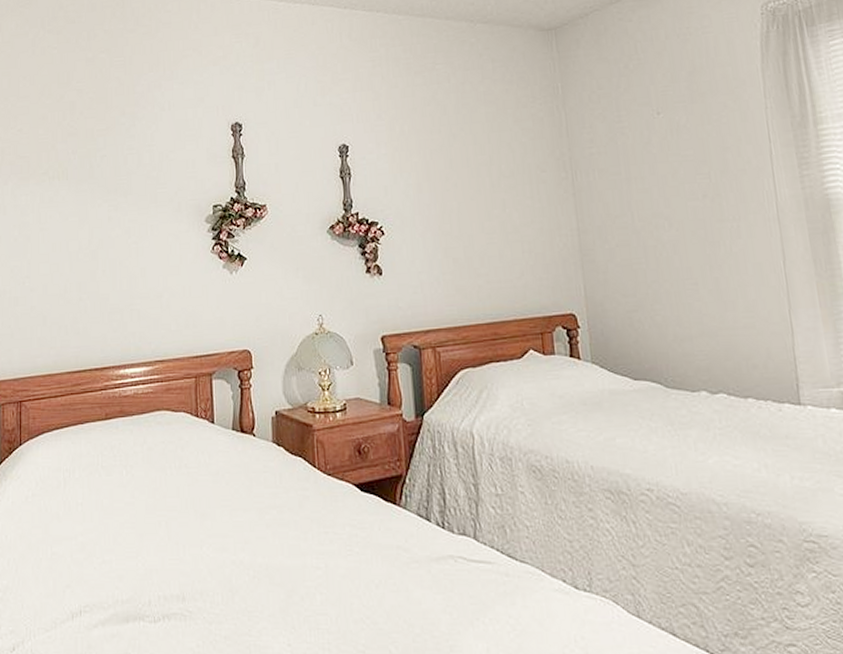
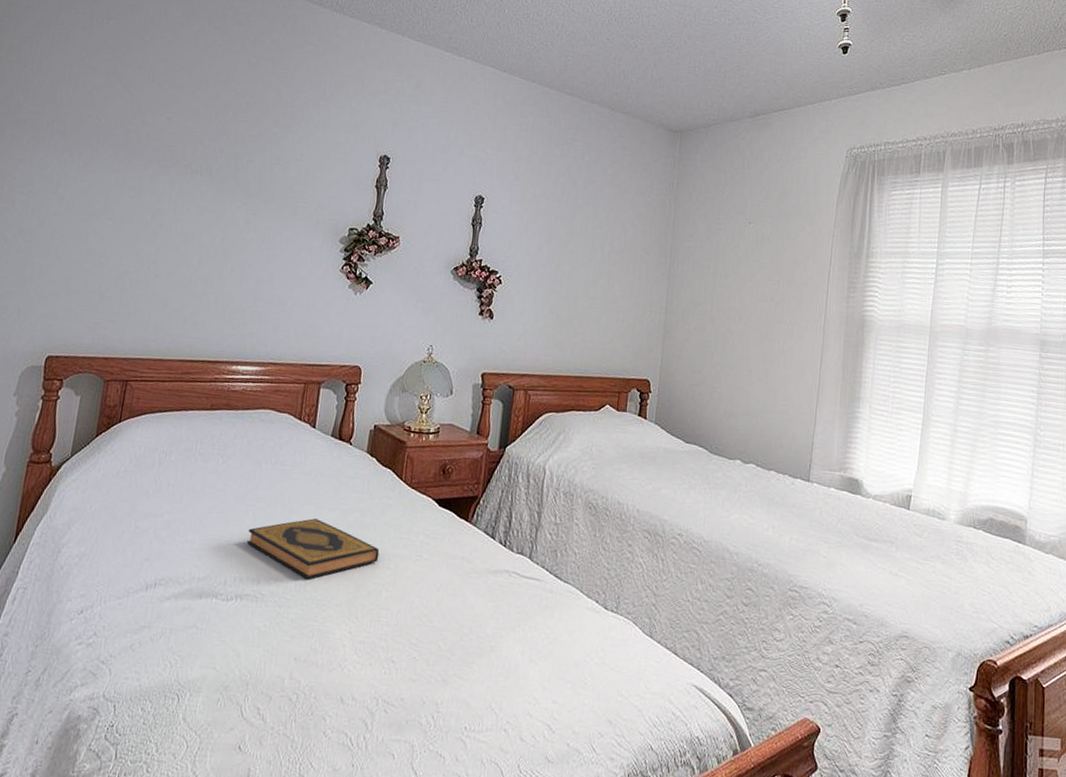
hardback book: none [164,522,306,589] -> present [246,518,380,579]

